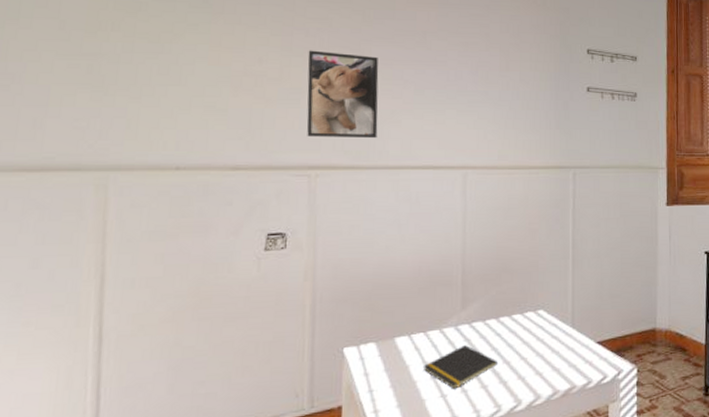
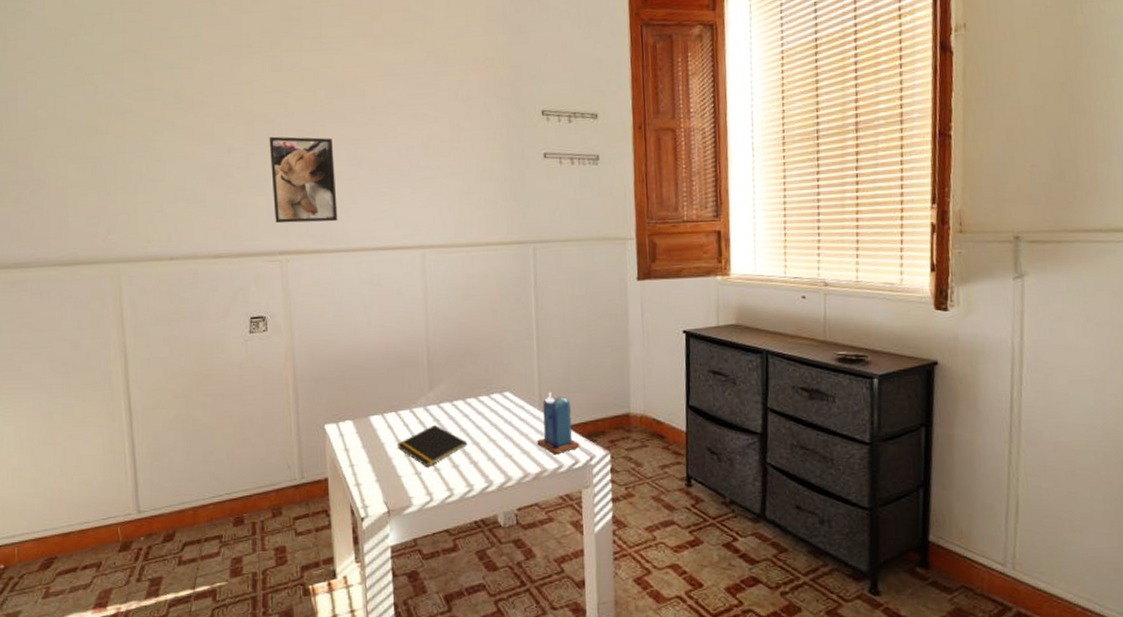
candle: none [567,308,609,371] -> present [537,391,580,455]

